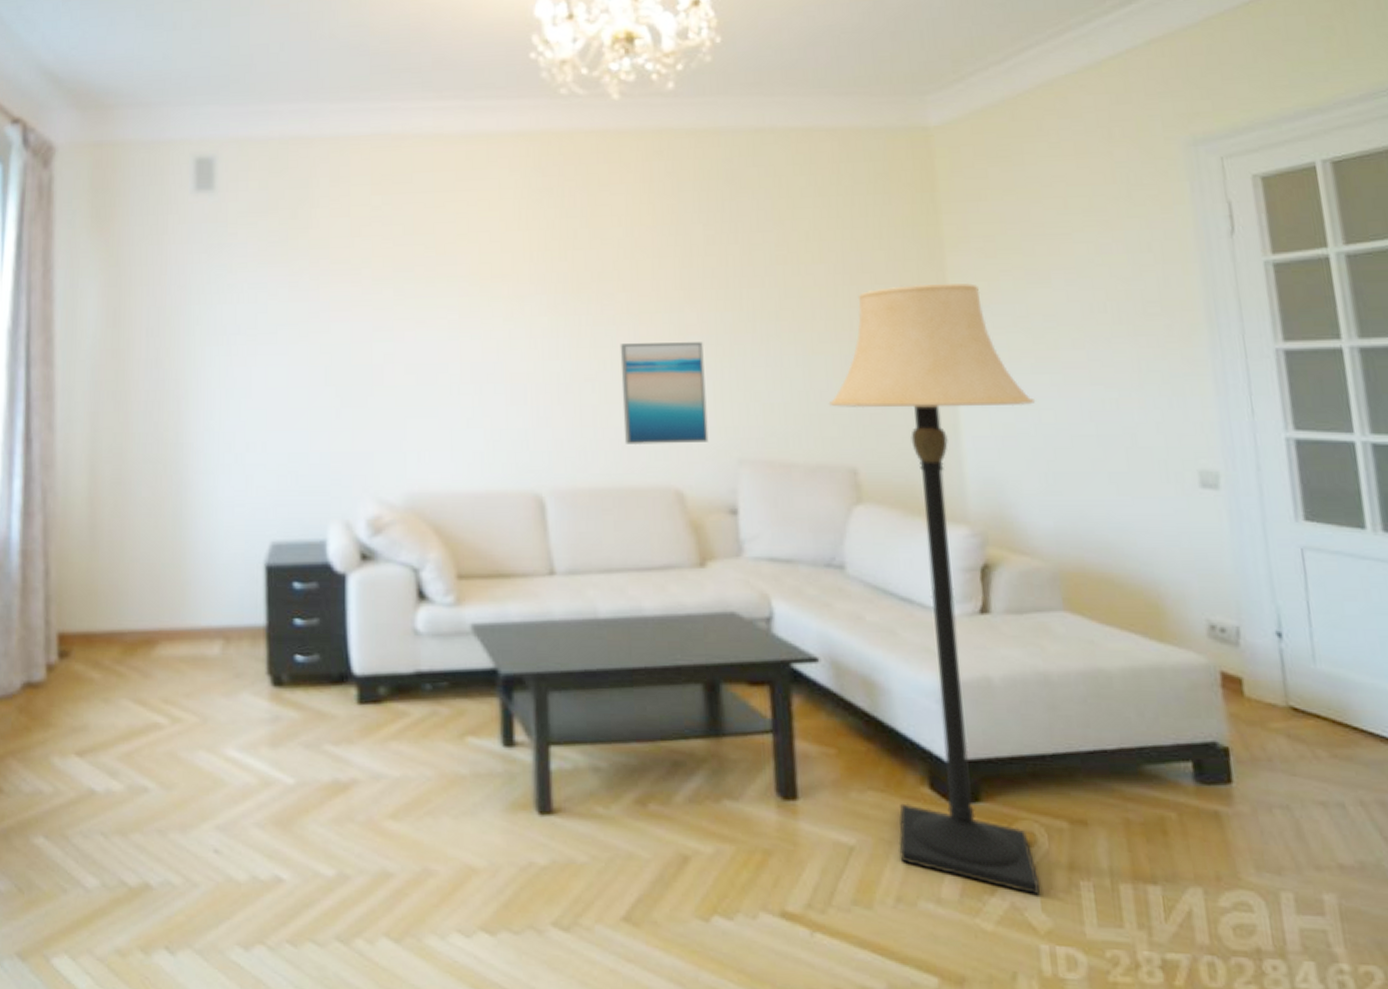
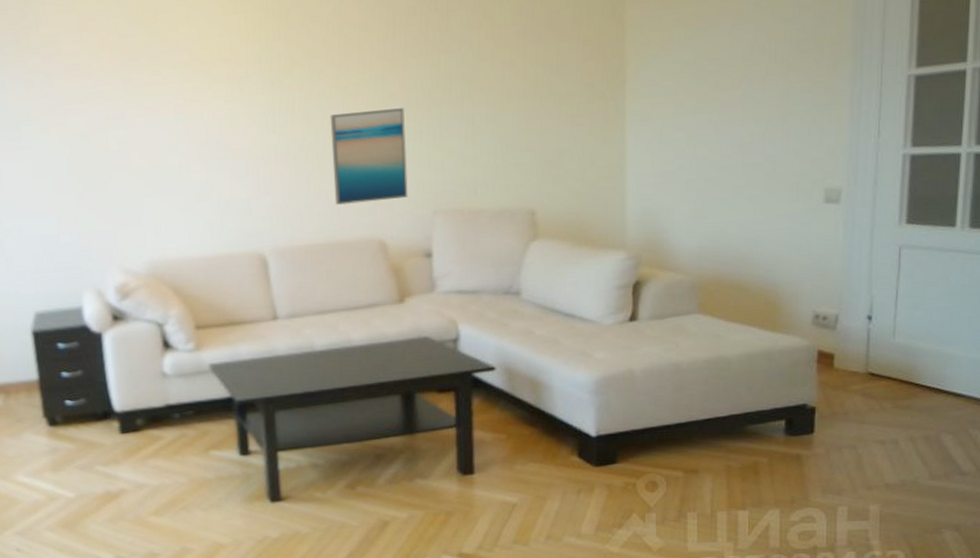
lamp: present [829,282,1040,896] -> none [514,33,694,526]

